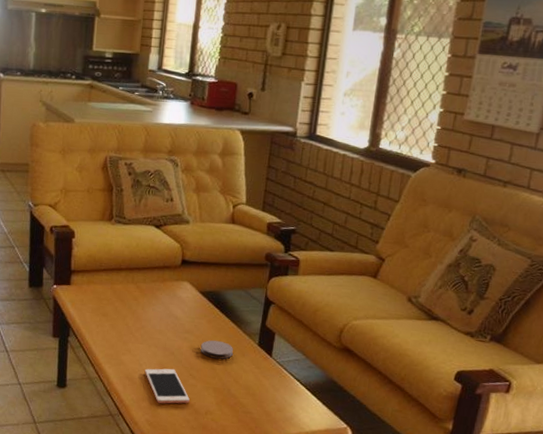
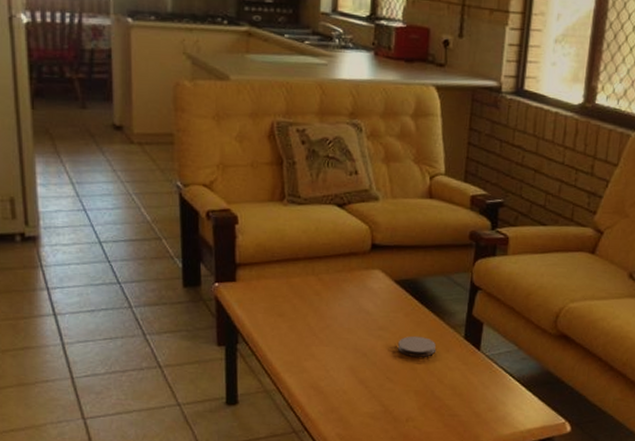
cell phone: present [144,368,190,404] -> none [332,372,387,414]

